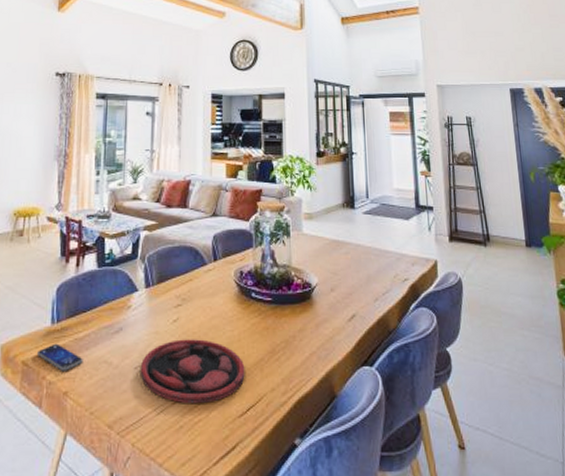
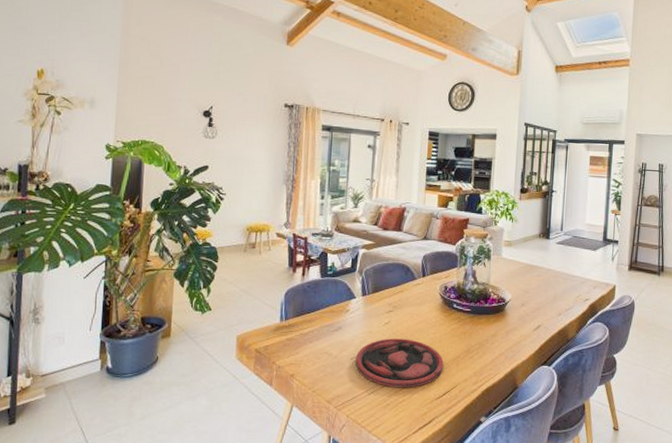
smartphone: present [36,343,83,371] -> none [267,337,307,359]

